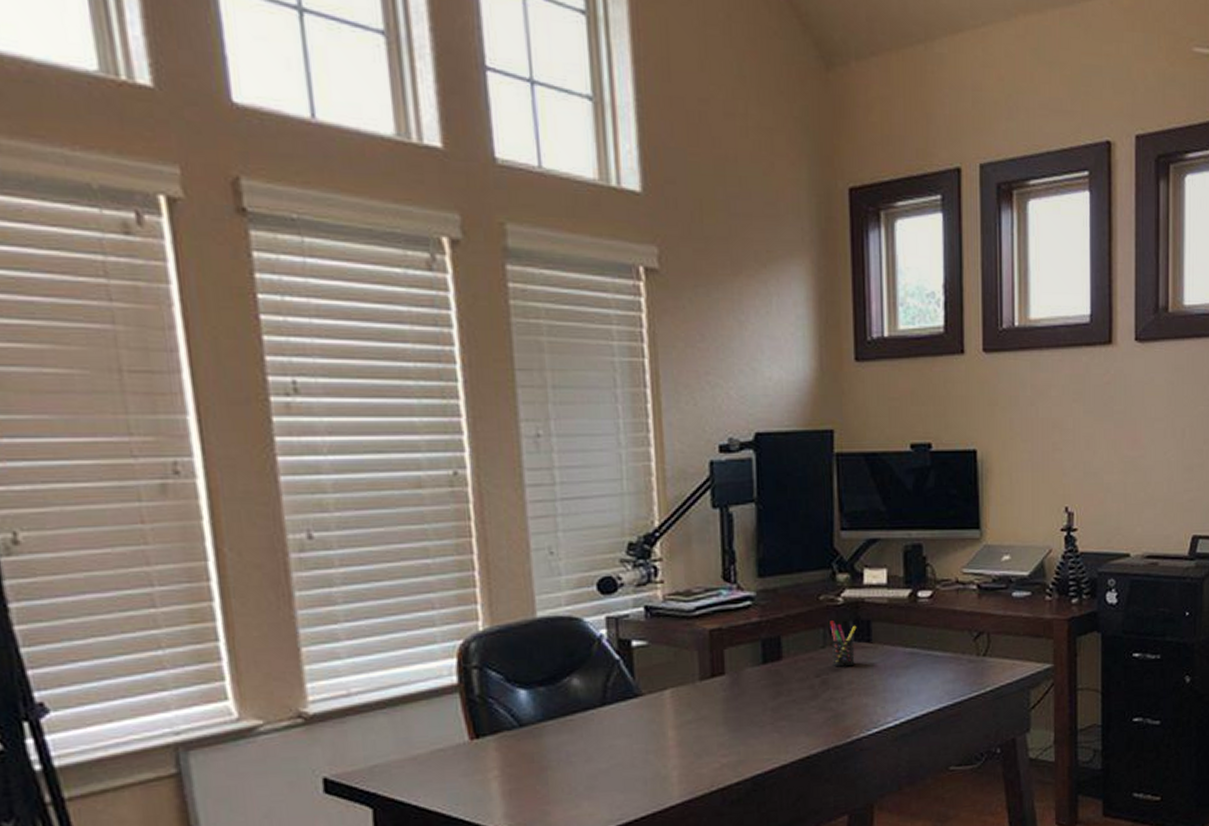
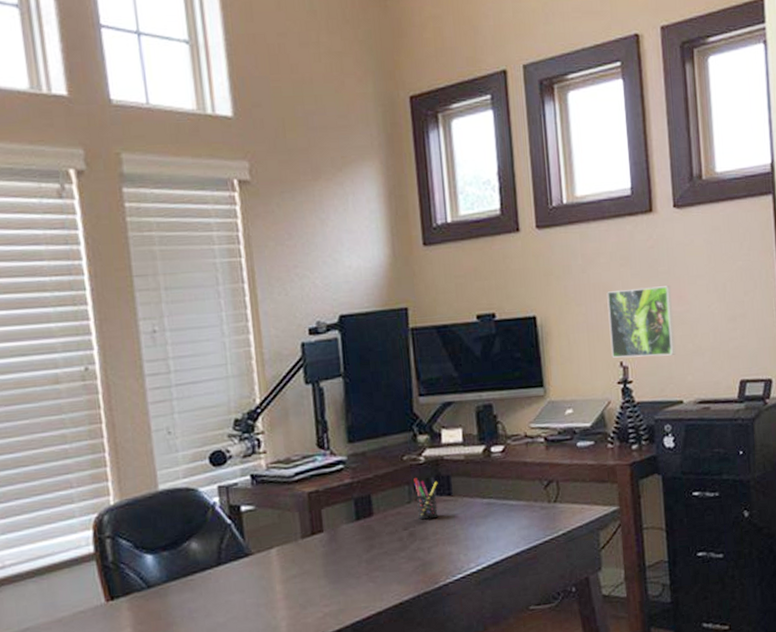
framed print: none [1056,427,1126,504] -> present [606,285,675,358]

